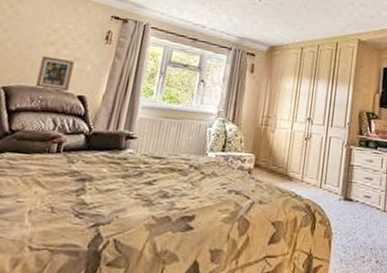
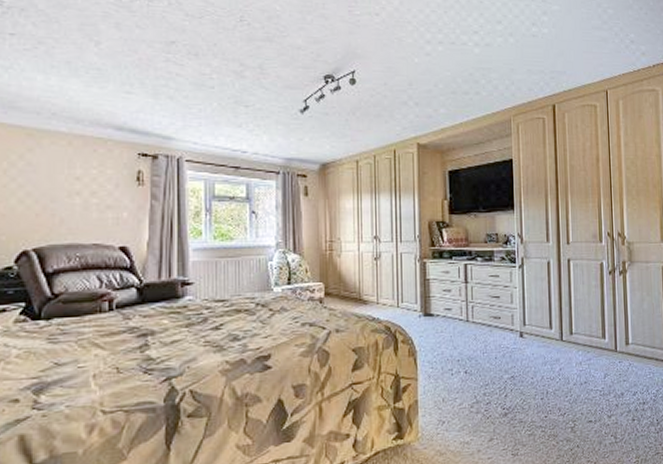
picture frame: present [35,56,74,91] -> none [70,208,107,244]

